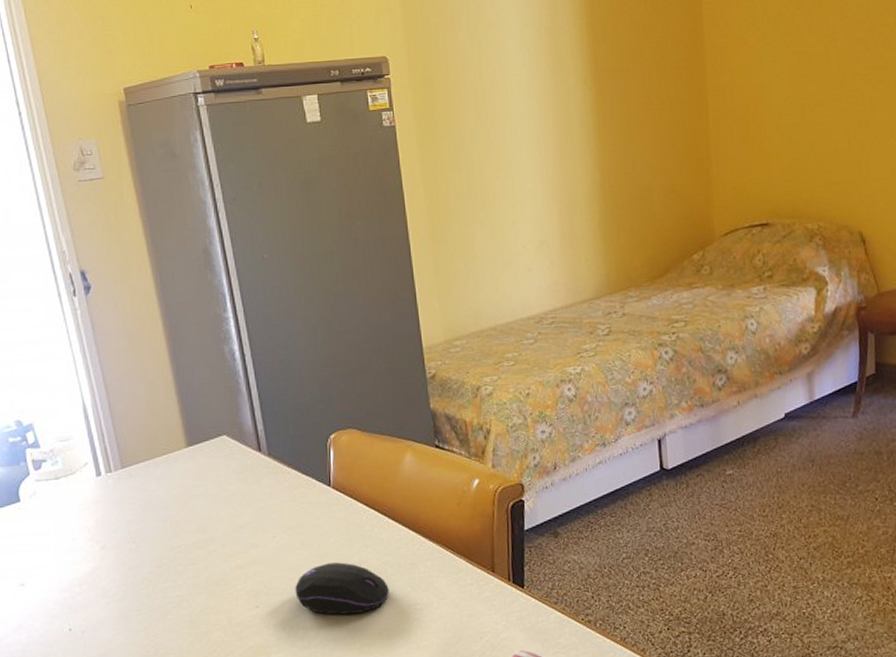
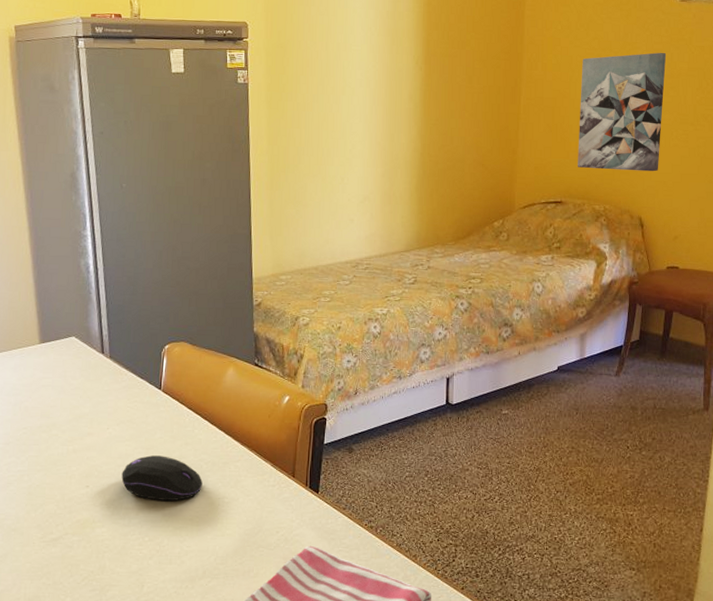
wall art: none [774,41,876,182] -> present [578,52,667,172]

